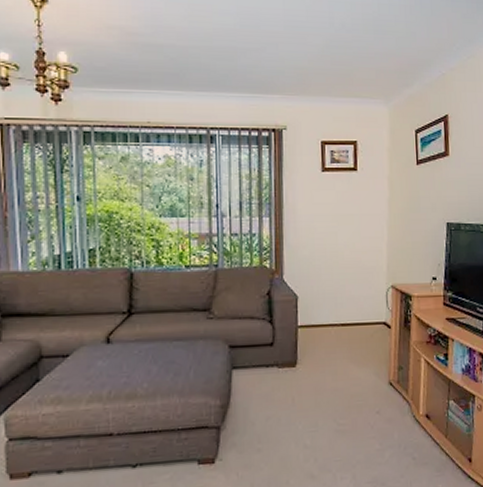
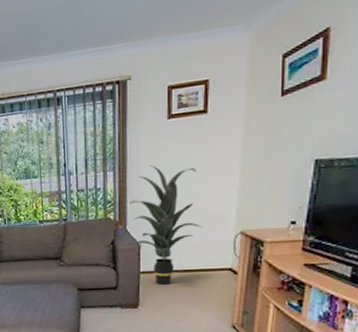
indoor plant: none [285,214,358,340] -> present [129,165,204,285]

